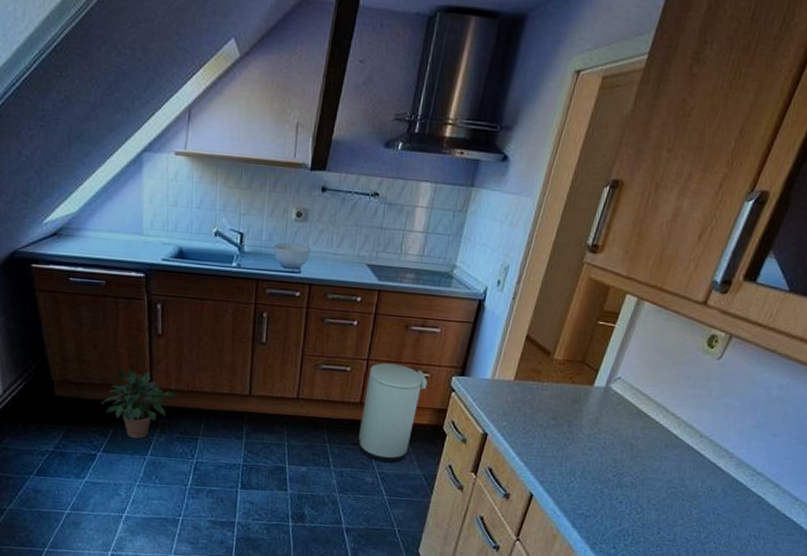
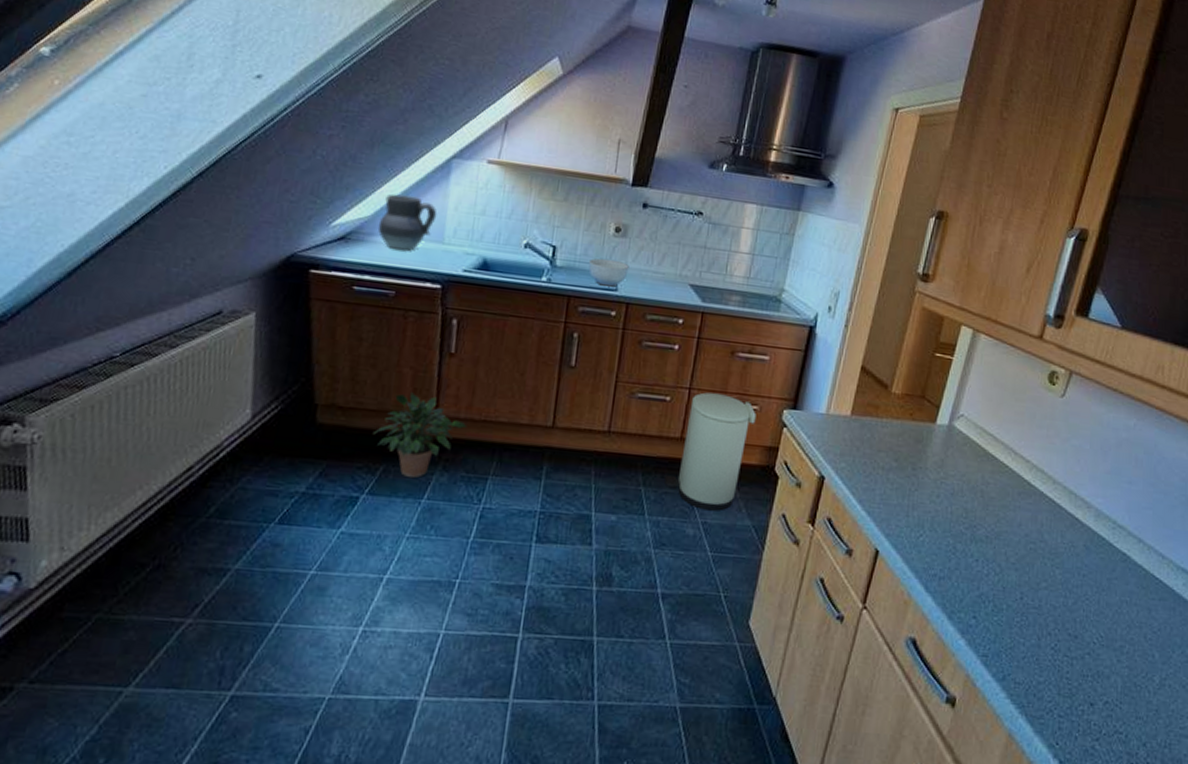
ceramic jug: none [84,190,135,243] -> present [377,193,437,251]

